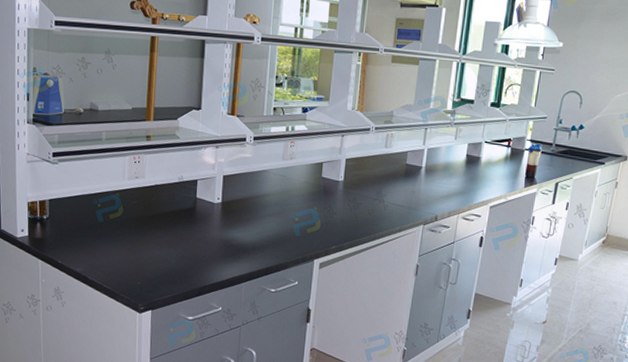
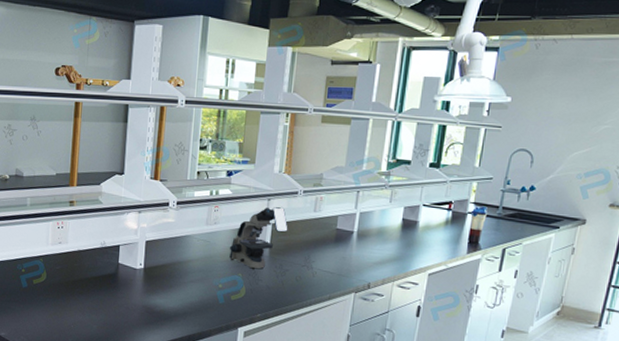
microscope: none [305,143,361,203] -> present [229,207,288,270]

